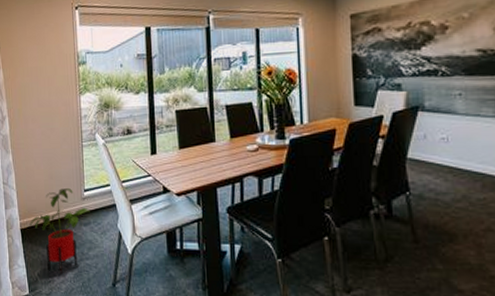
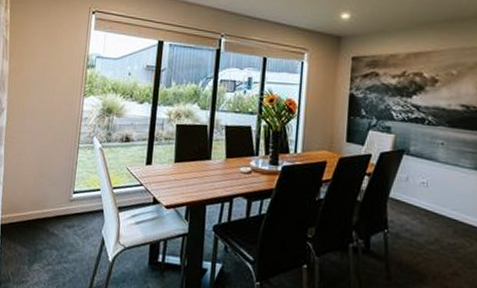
house plant: present [29,187,90,274] -> none [11,187,76,276]

